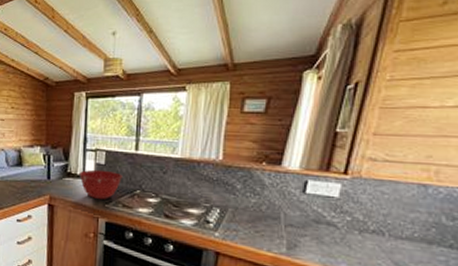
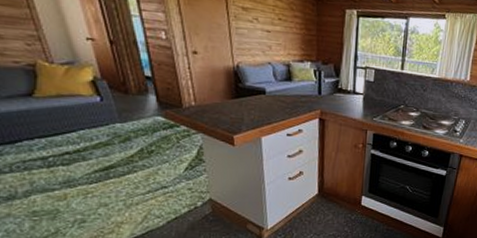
mixing bowl: present [79,169,123,199] -> none [350,86,389,114]

